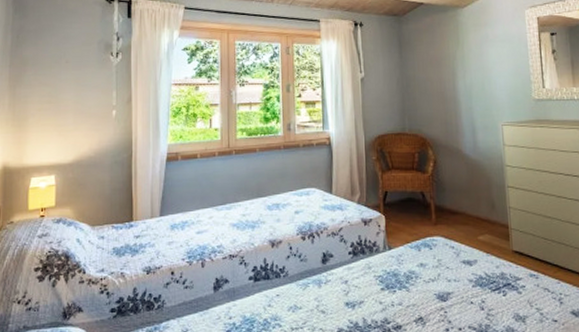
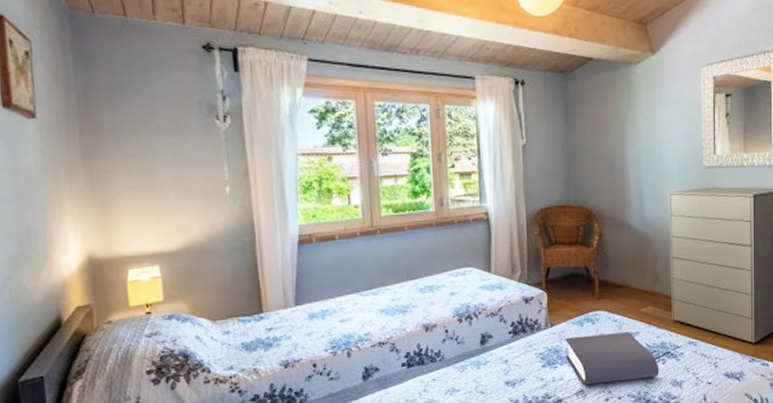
book: none [403,260,501,312] -> present [565,332,660,385]

